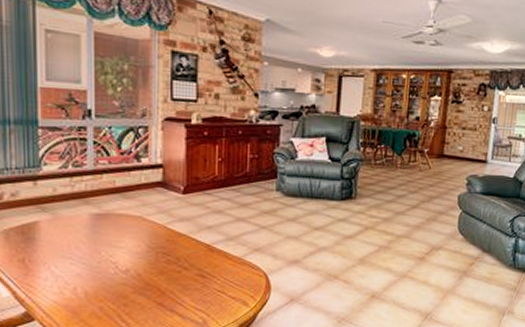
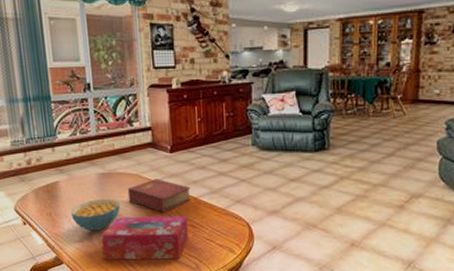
cereal bowl: none [51,243,116,281] -> present [71,198,120,231]
tissue box: none [88,264,198,315] -> present [100,216,189,260]
book: none [127,222,203,262] -> present [127,179,191,213]

